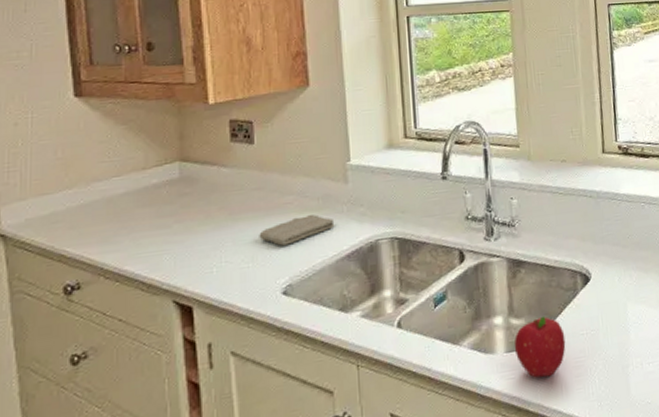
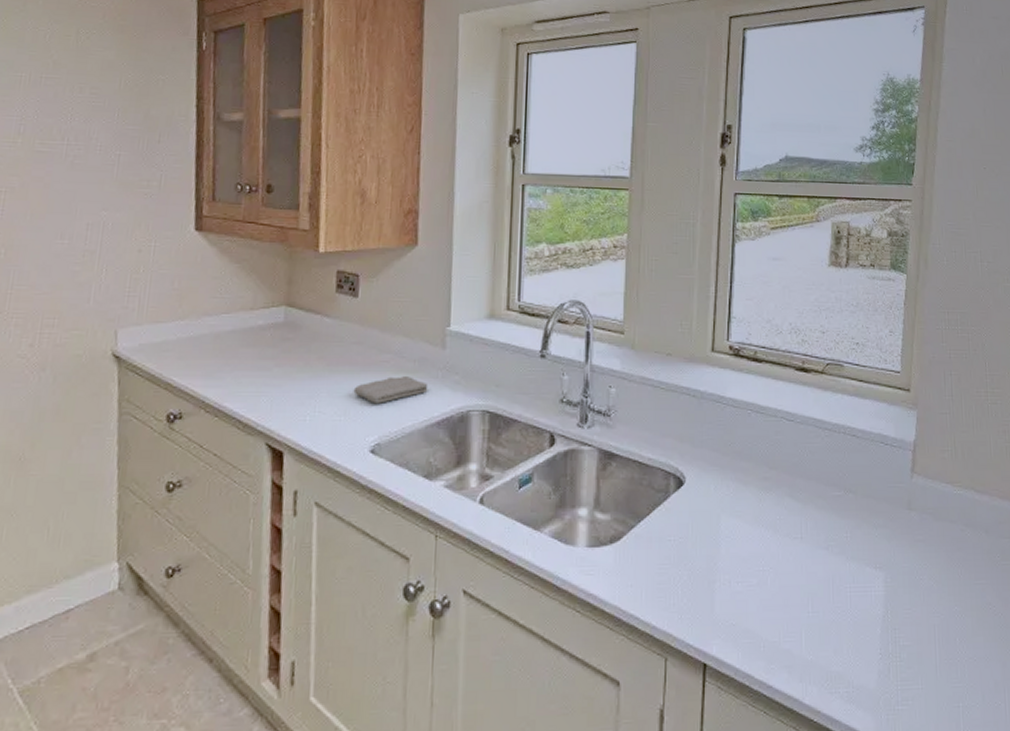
fruit: present [514,315,566,378] -> none [596,514,651,579]

